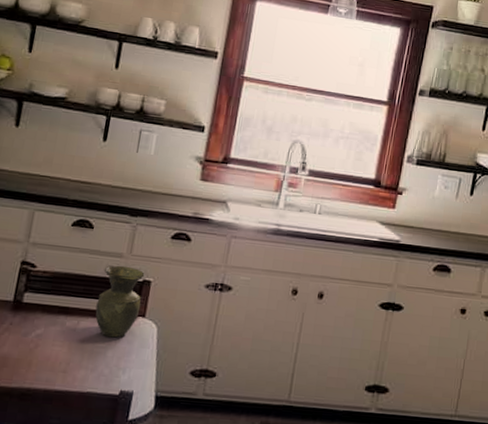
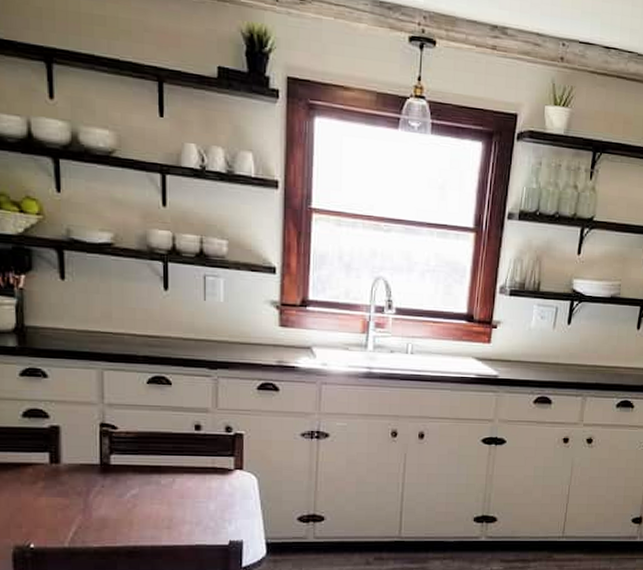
vase: present [95,265,145,338] -> none [189,420,237,492]

